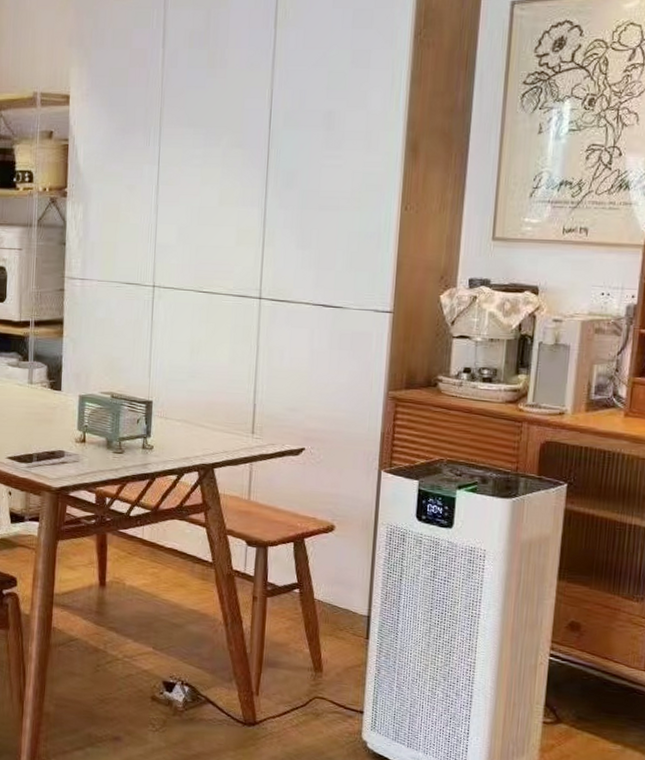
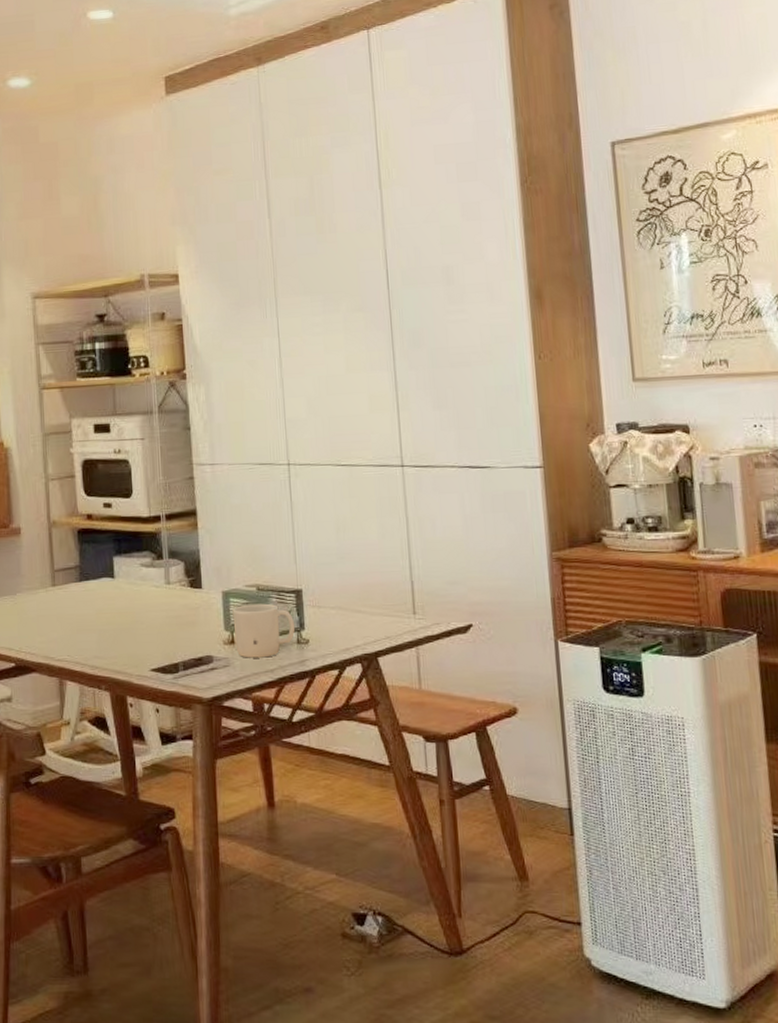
mug: none [86,409,143,458] -> present [232,603,295,658]

